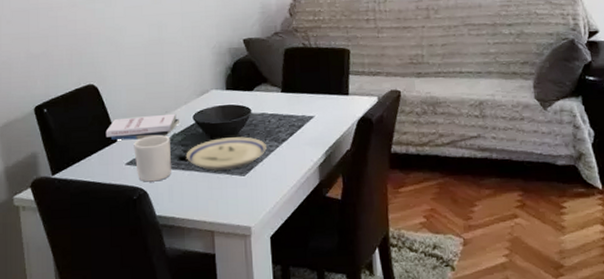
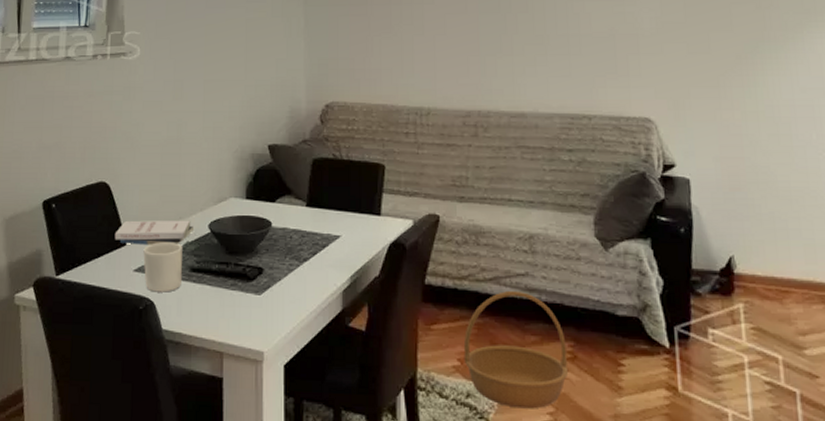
plate: present [185,137,267,172] -> none [198,251,286,287]
basket: none [428,151,520,254] -> present [463,290,569,409]

